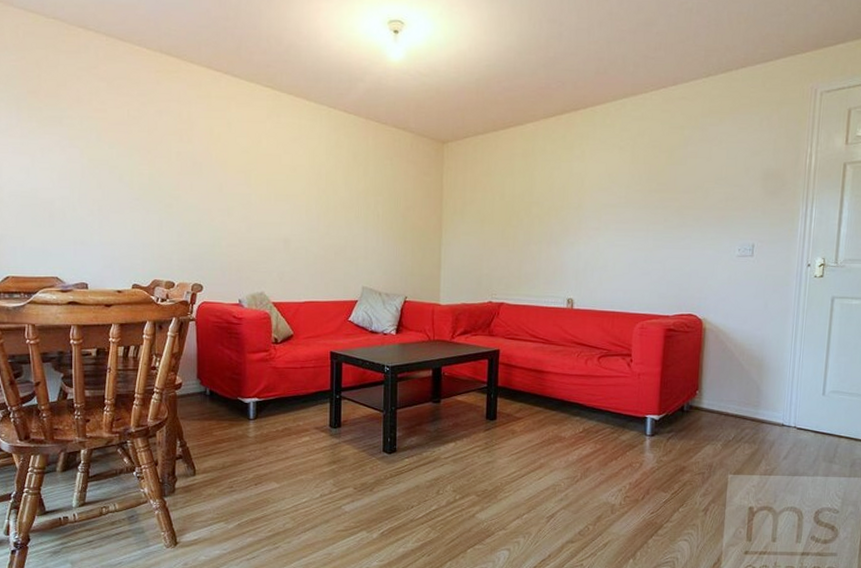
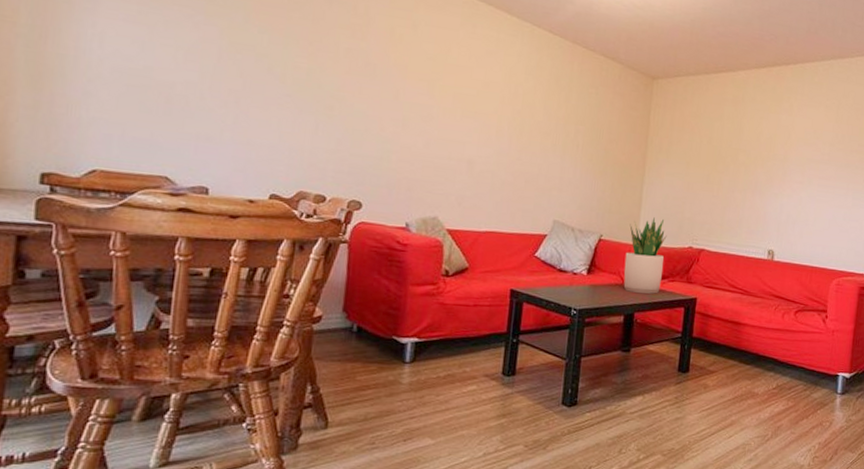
planter: none [429,276,467,349] -> present [623,217,667,295]

